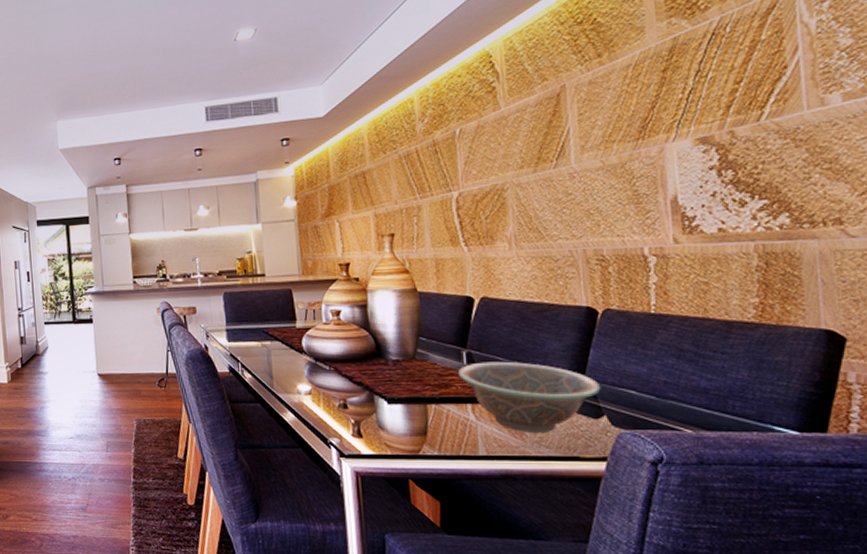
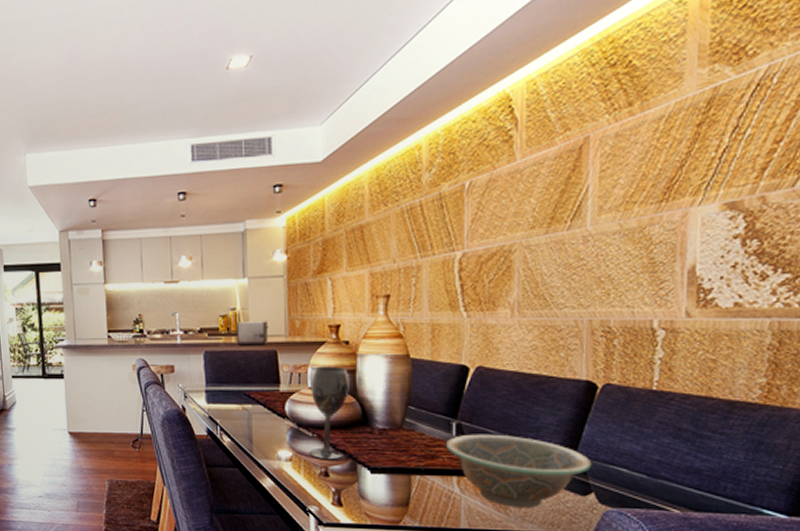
toaster: none [252,262,283,286] -> present [236,321,269,346]
wine glass: none [325,302,362,392] -> present [309,366,349,460]

